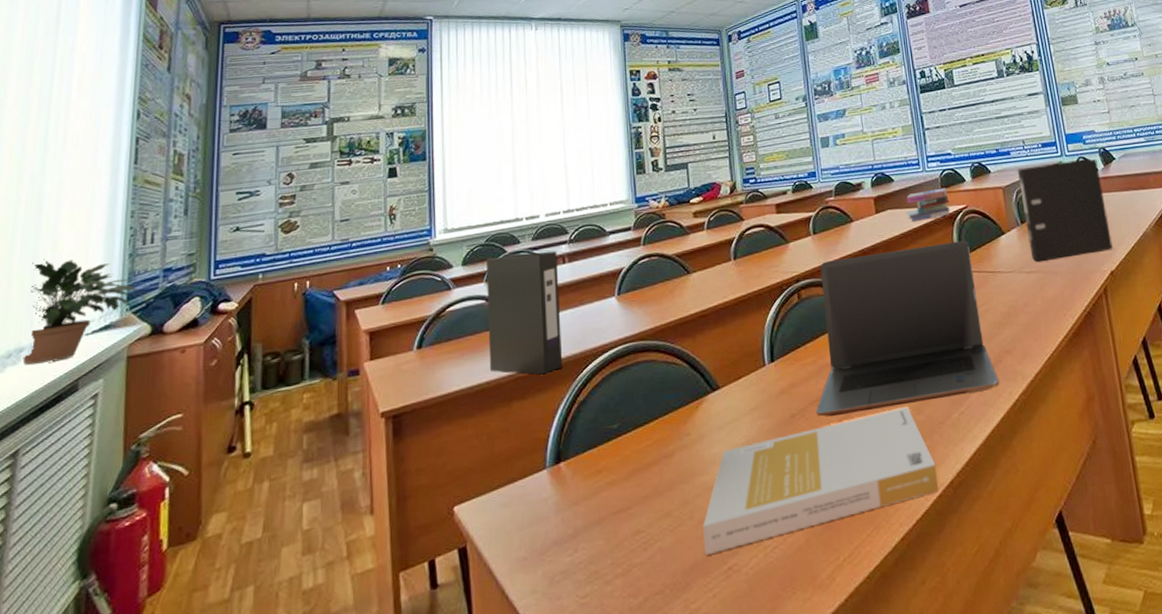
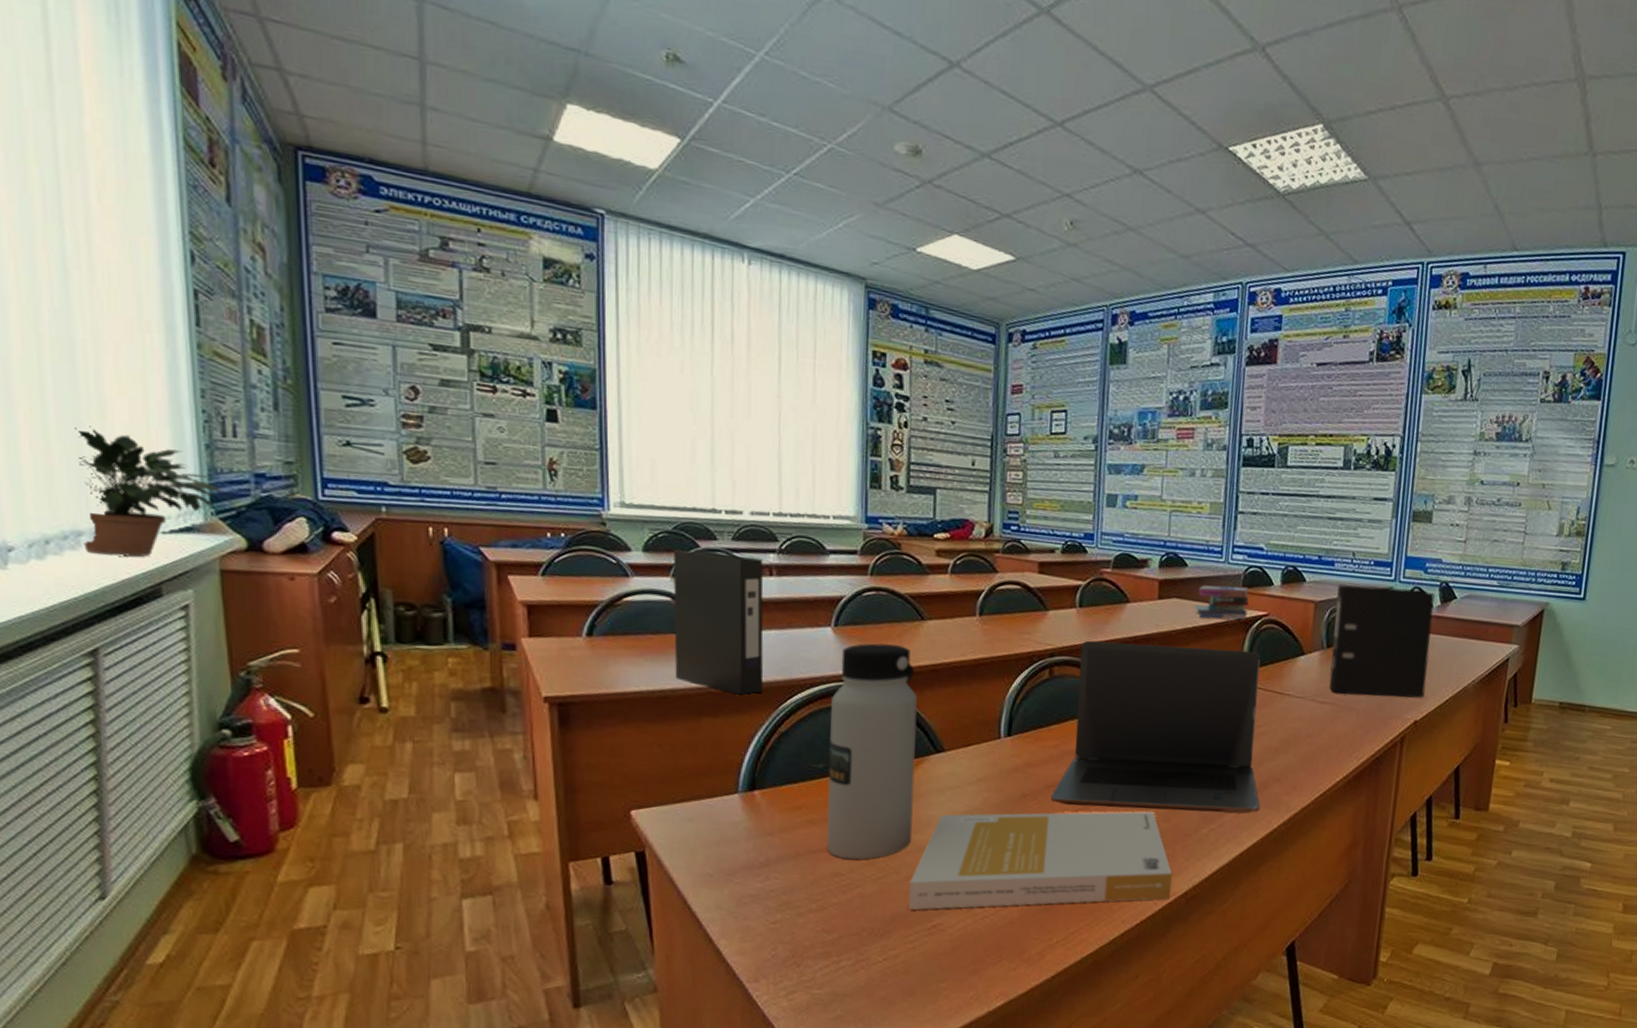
water bottle: none [620,300,700,515] -> present [826,643,918,860]

